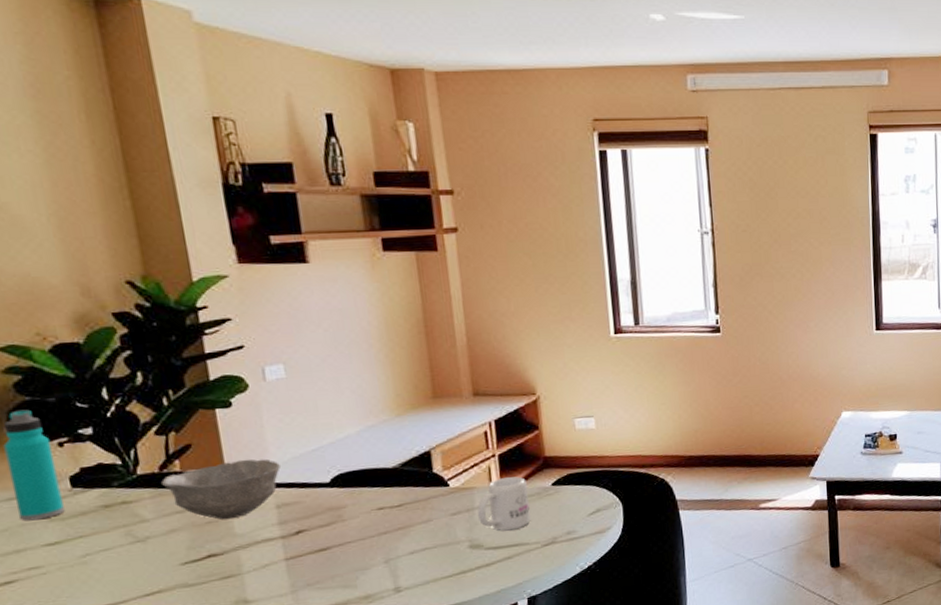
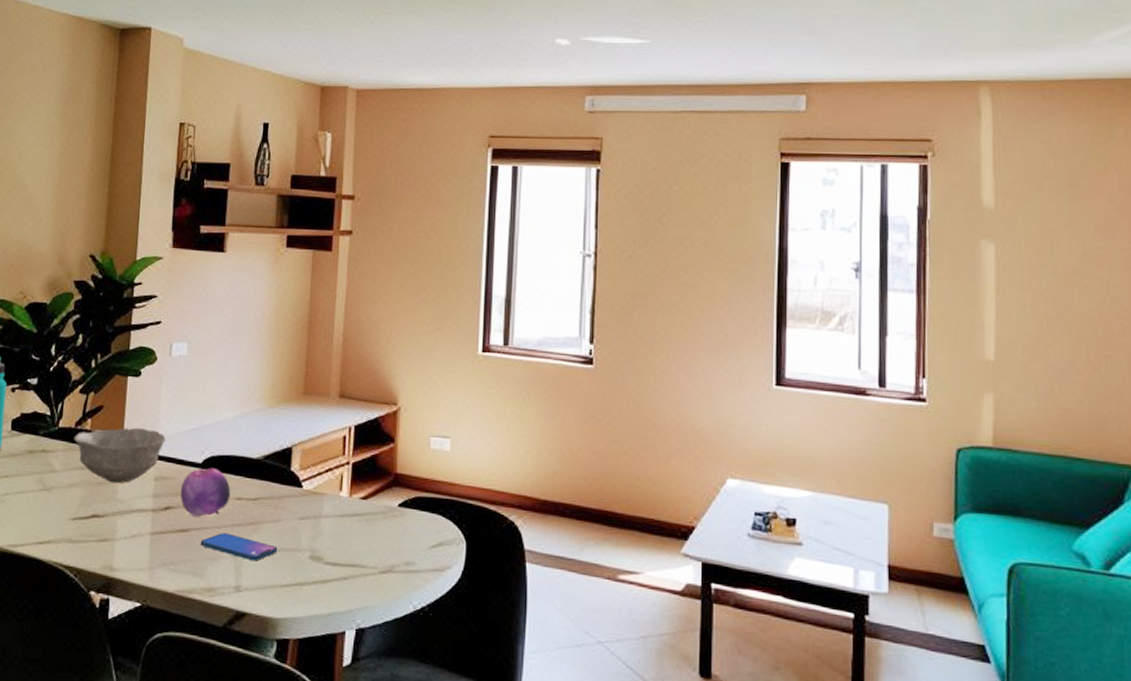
fruit: none [310,485,371,535] -> present [180,468,231,517]
smartphone: none [345,542,434,563] -> present [200,533,278,561]
mug: present [477,476,531,531] -> none [323,488,374,548]

